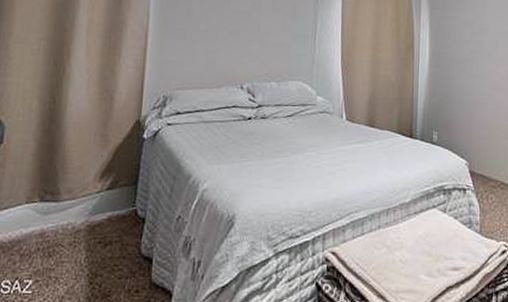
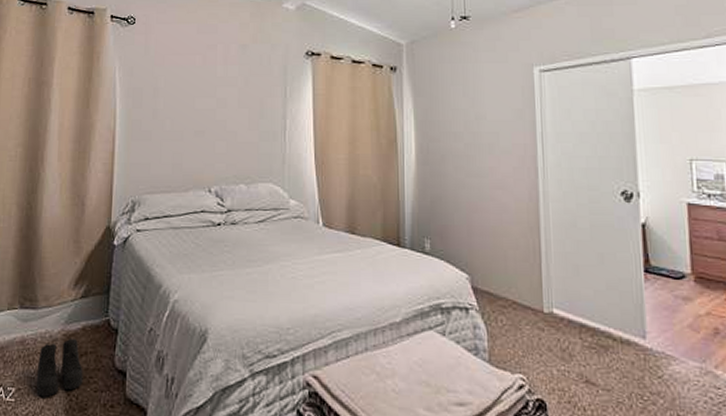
boots: none [56,228,108,287] -> present [36,338,83,397]

